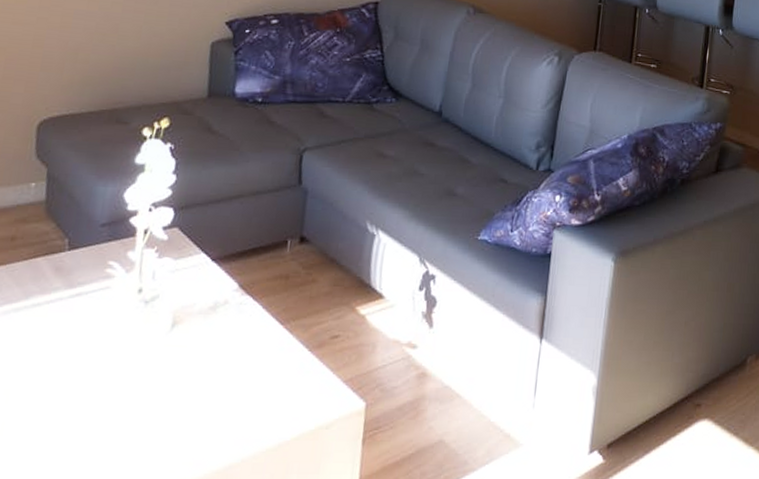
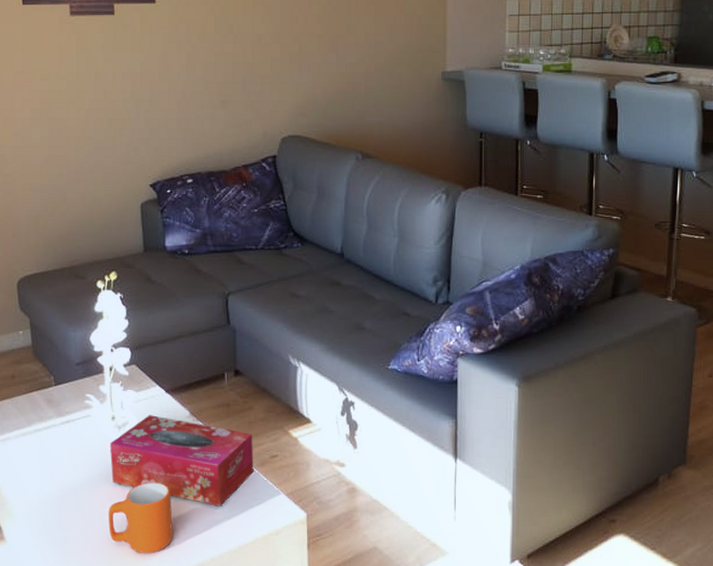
mug: none [114,367,202,456] -> present [109,482,173,554]
tissue box: none [127,287,313,396] -> present [110,415,254,506]

